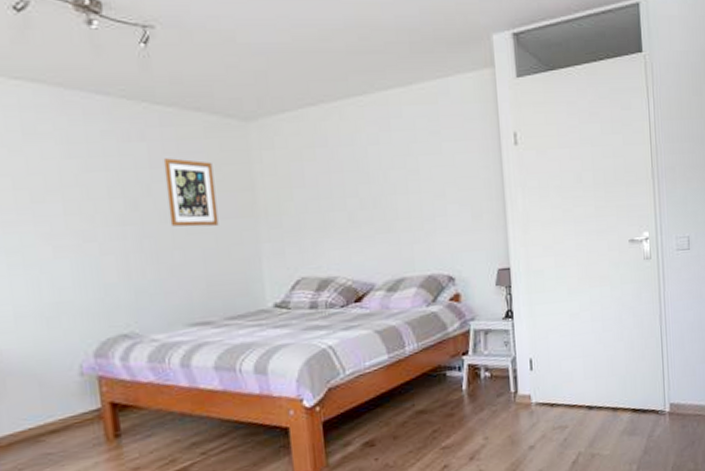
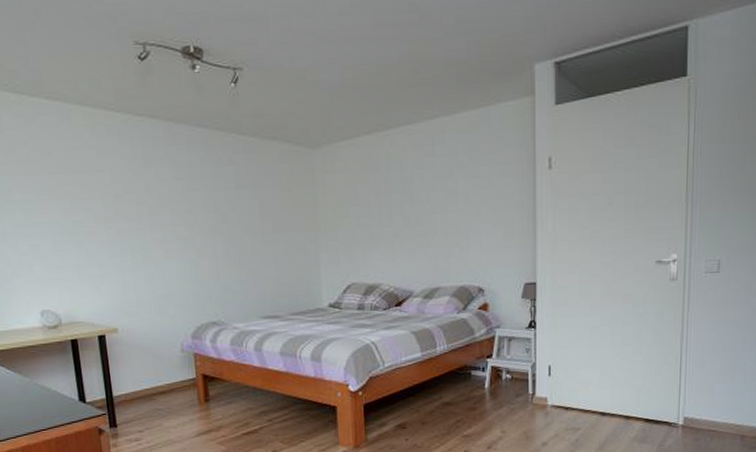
wall art: present [163,158,219,227] -> none [246,180,288,238]

